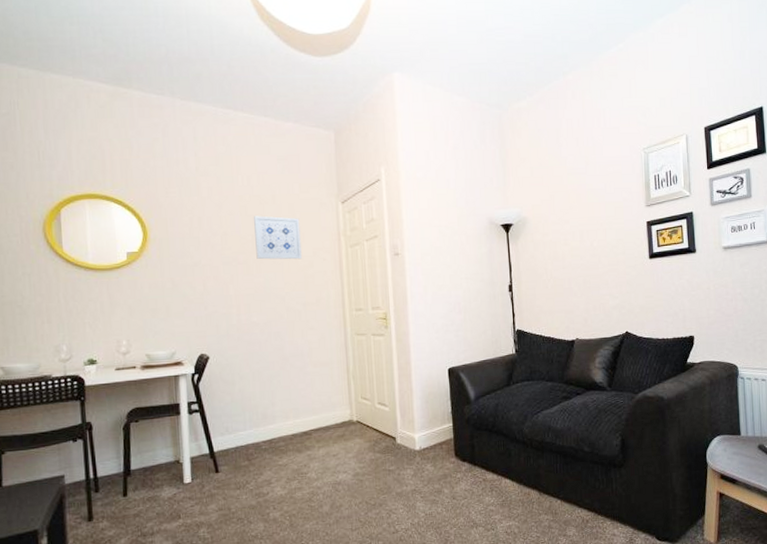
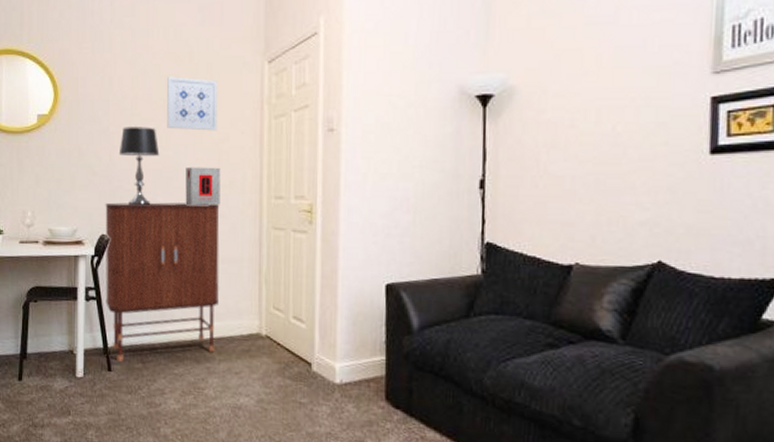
bar cabinet: none [202,319,314,463] -> present [105,202,220,362]
table lamp: none [212,258,252,327] -> present [118,127,160,206]
decorative box: none [276,288,309,322] -> present [185,166,221,205]

